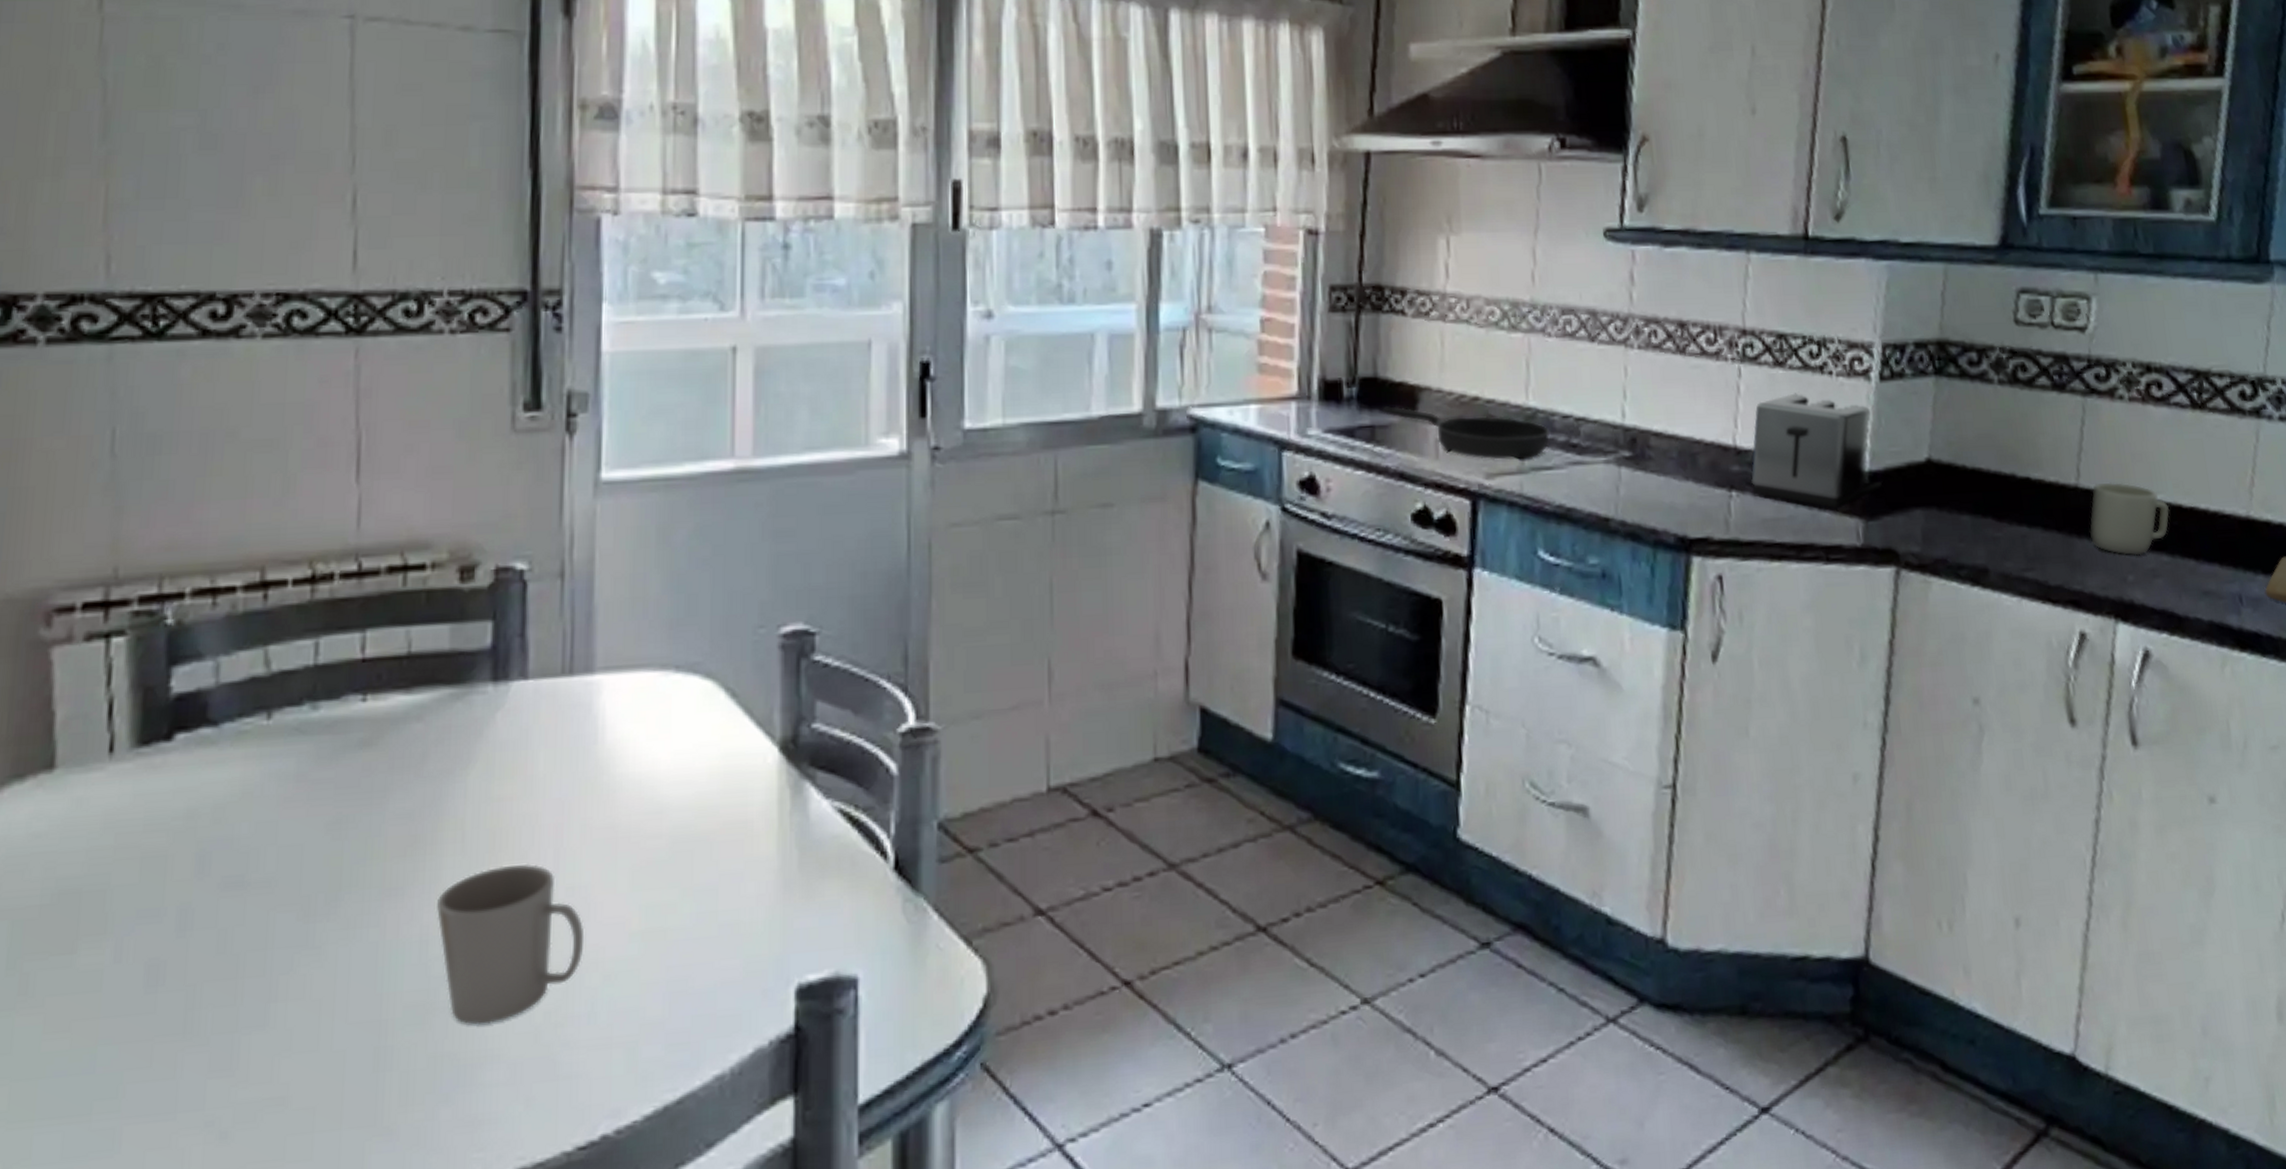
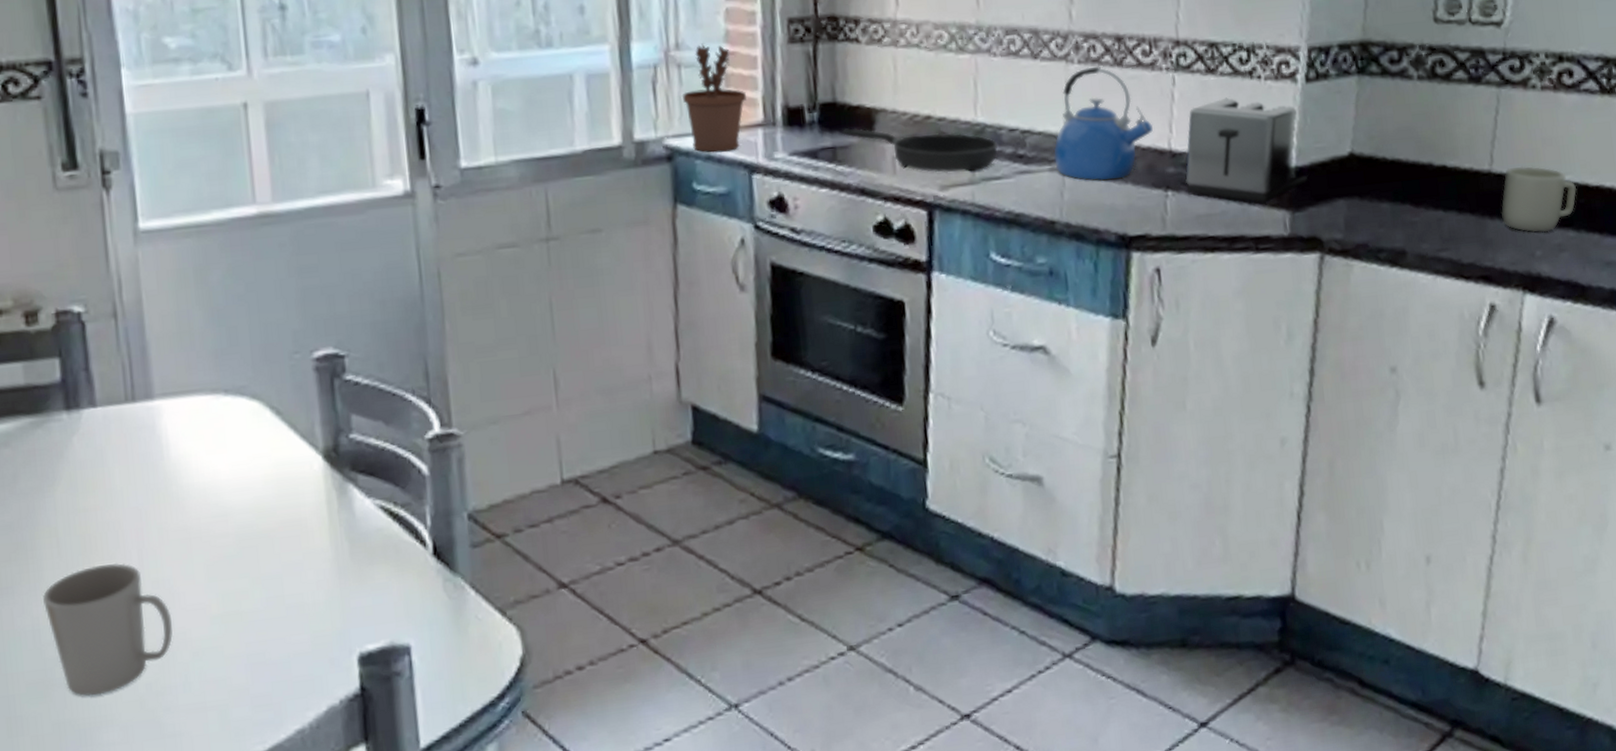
flower pot: none [1211,307,1281,426] -> present [681,43,746,153]
kettle: none [1609,353,1717,477] -> present [1053,66,1153,181]

